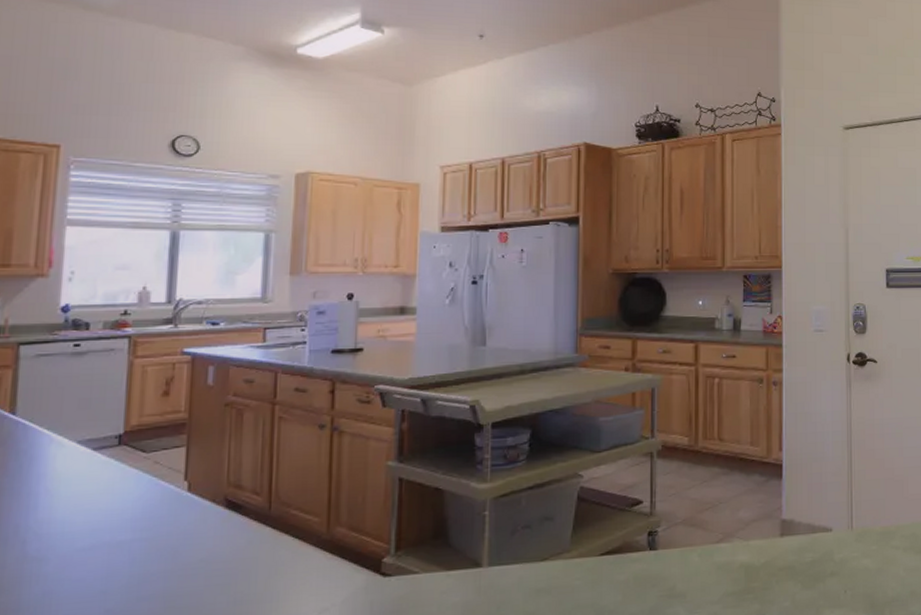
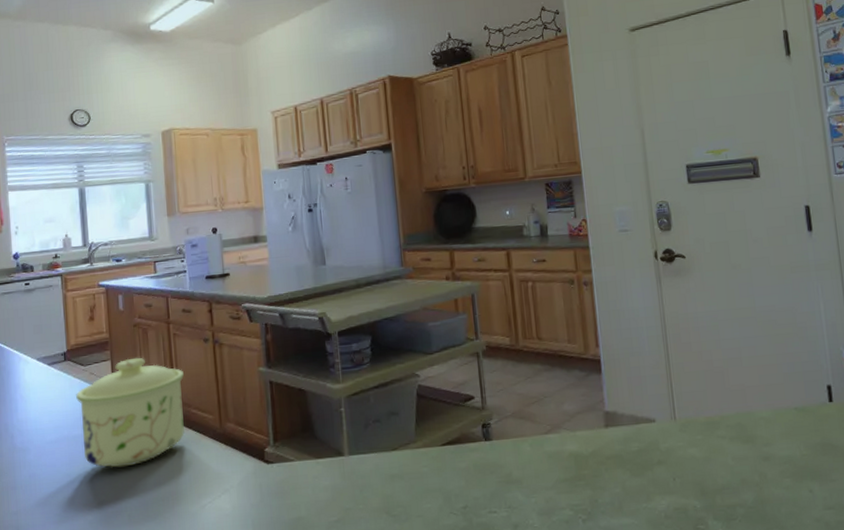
sugar bowl: none [129,444,286,583] -> present [76,357,185,468]

